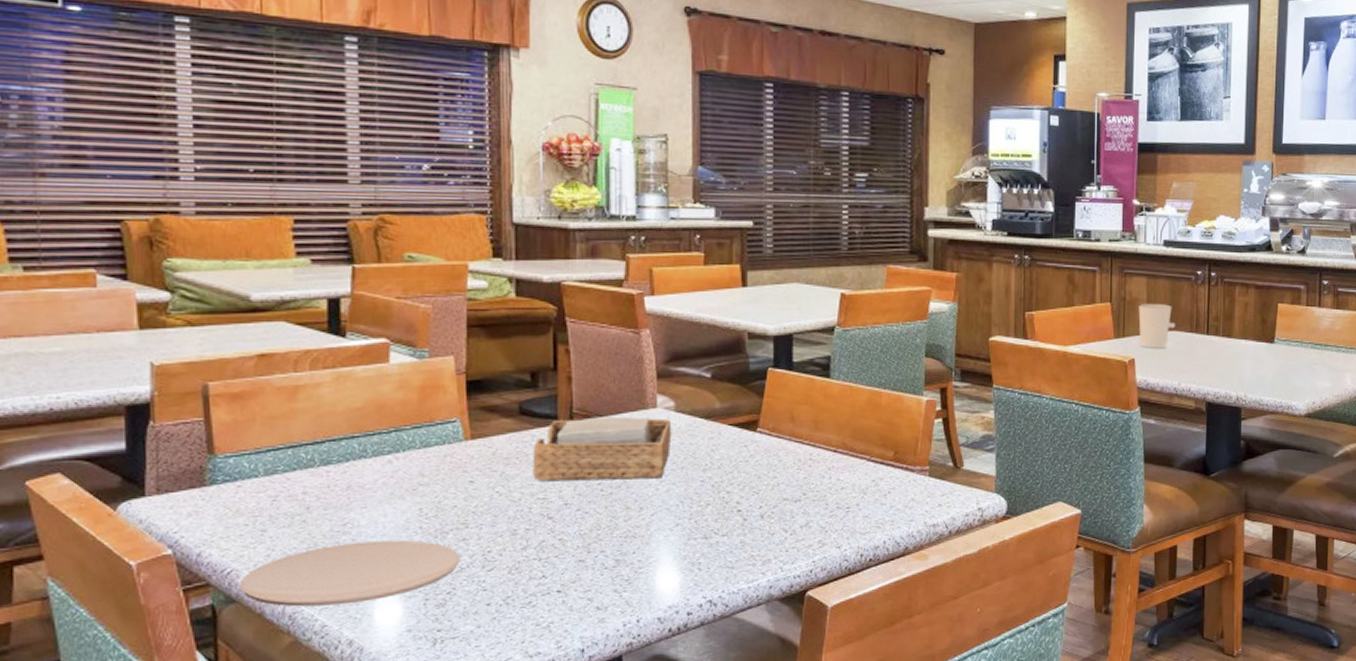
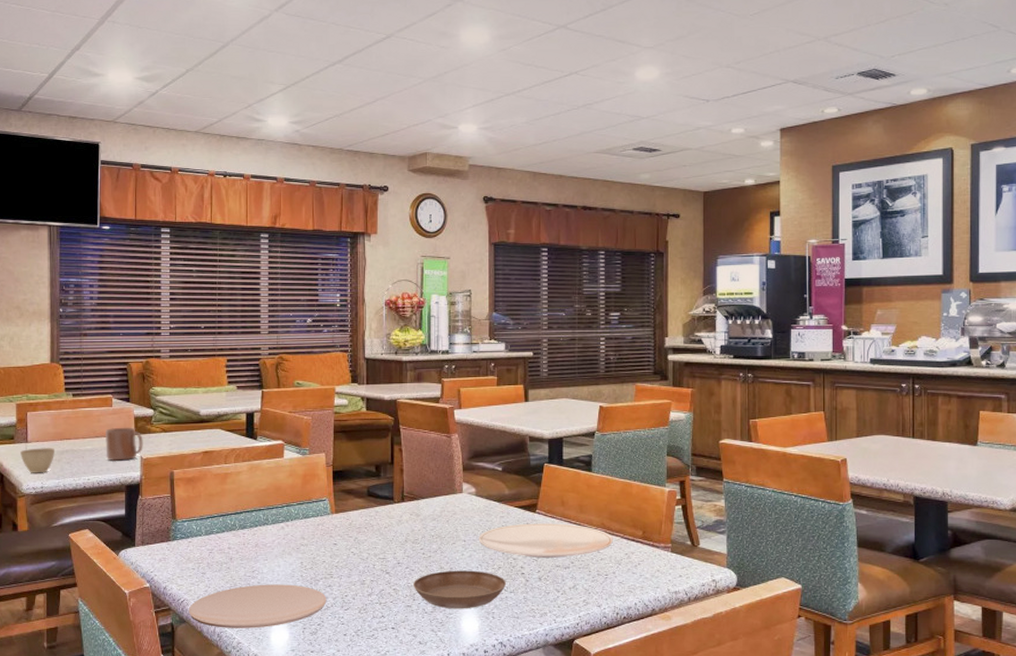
mug: none [86,318,154,369] -> present [106,427,143,461]
napkin holder: present [532,416,672,481] -> none [376,499,474,546]
saucer: none [586,509,718,562] -> present [412,570,507,609]
plate: none [679,444,857,490] -> present [478,523,613,558]
cup: present [1138,303,1176,348] -> none [849,411,883,450]

